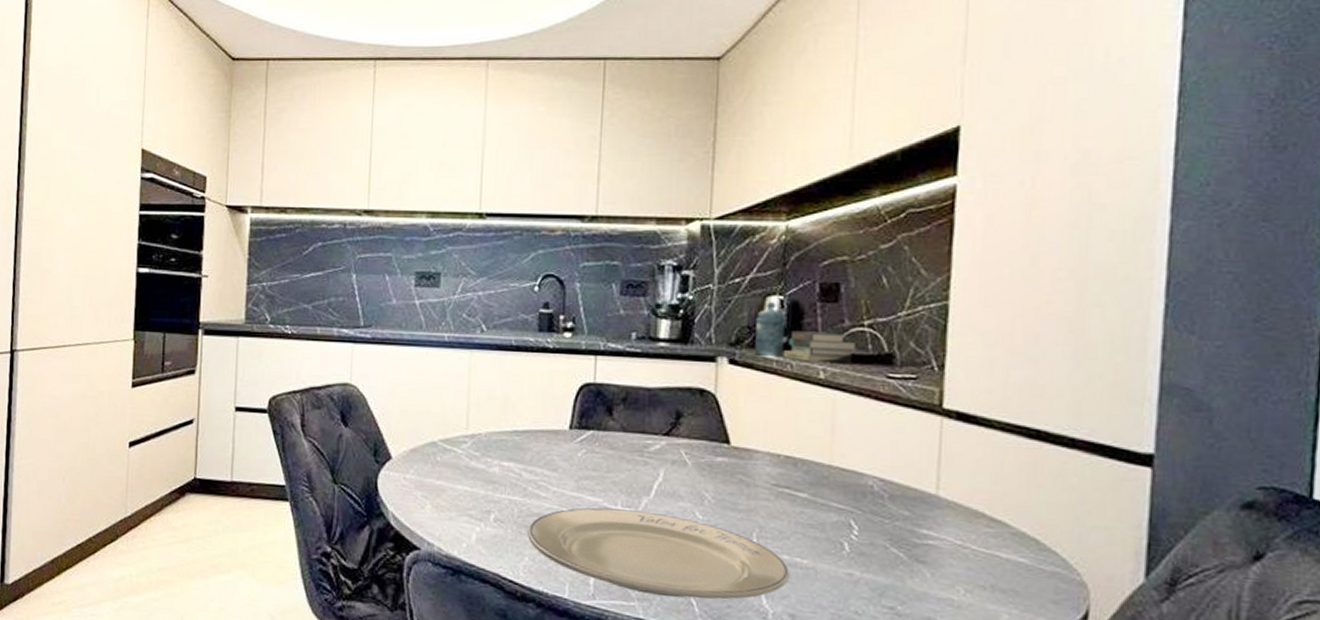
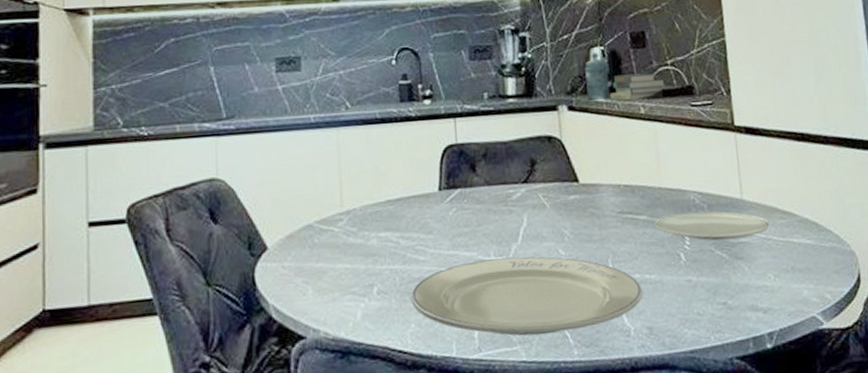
plate: none [815,497,972,540] -> present [654,211,771,240]

